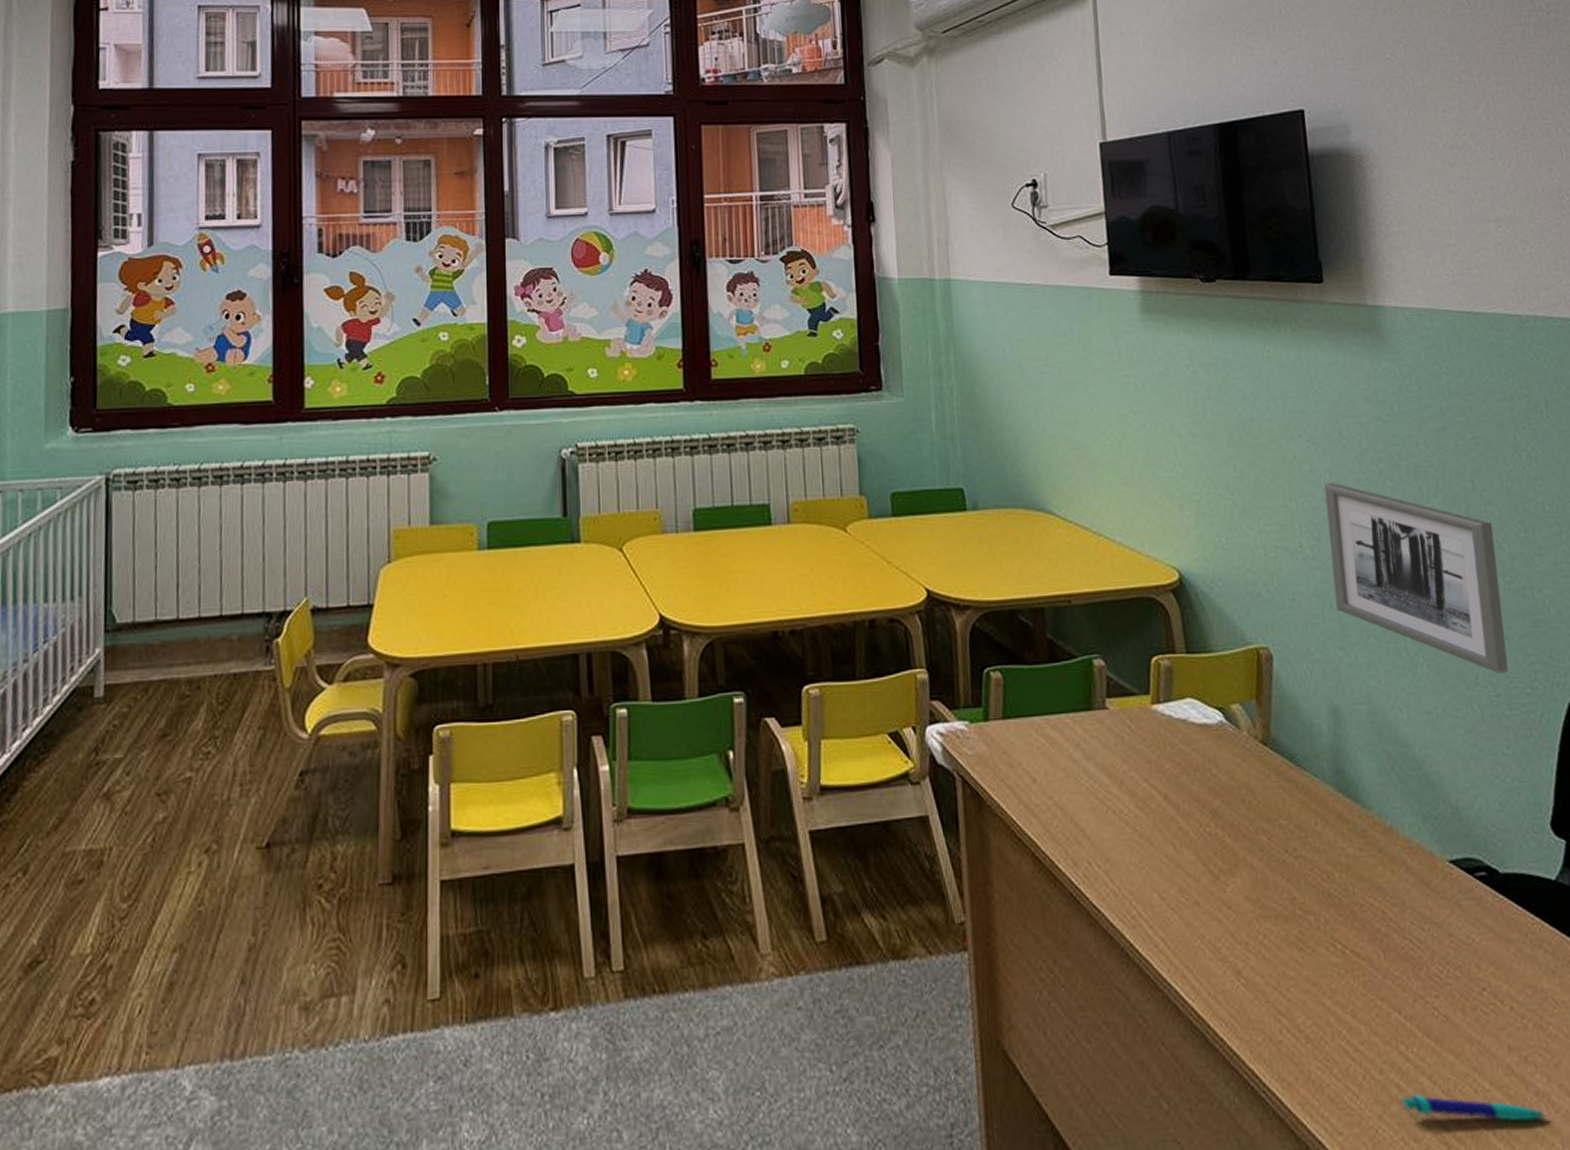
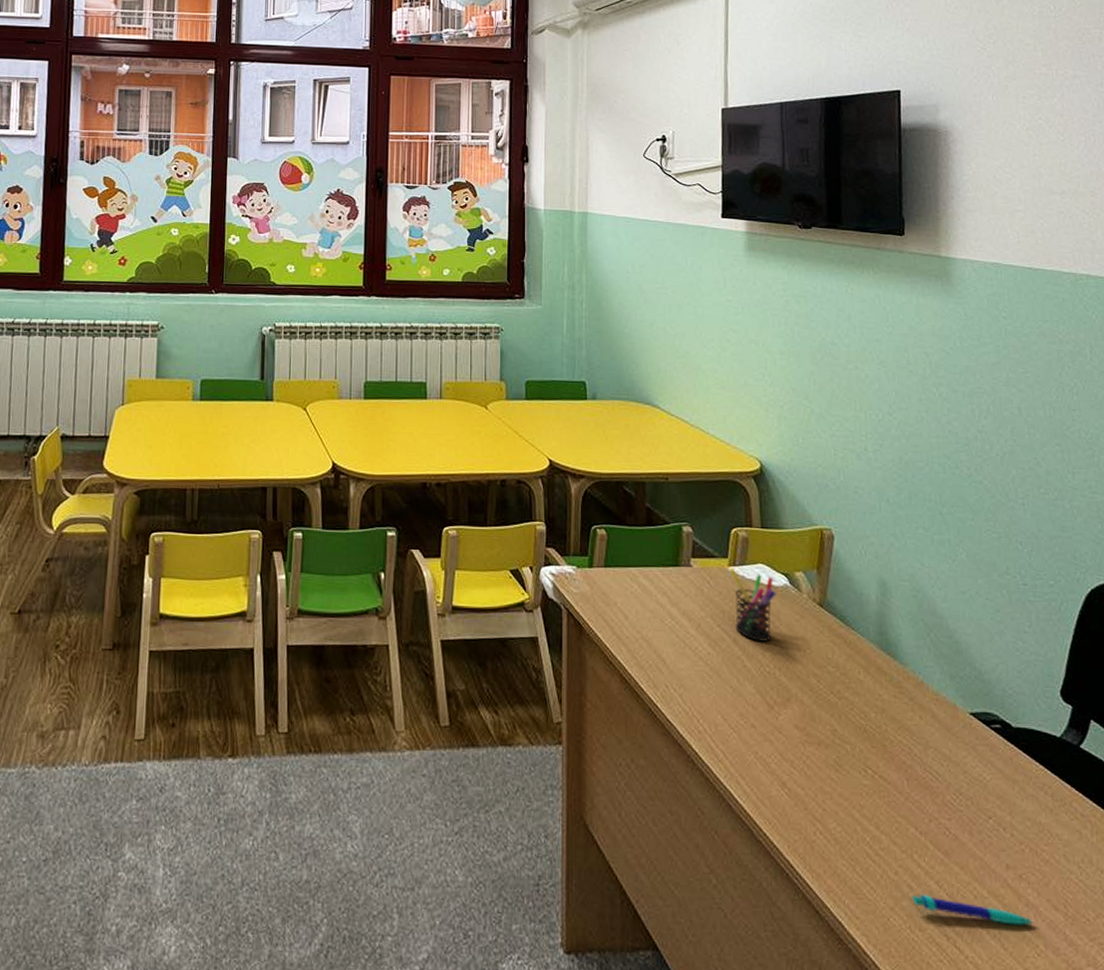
pen holder: none [1153,707,1211,796] -> present [730,569,776,642]
wall art: present [1324,482,1508,673] -> none [890,399,1036,567]

